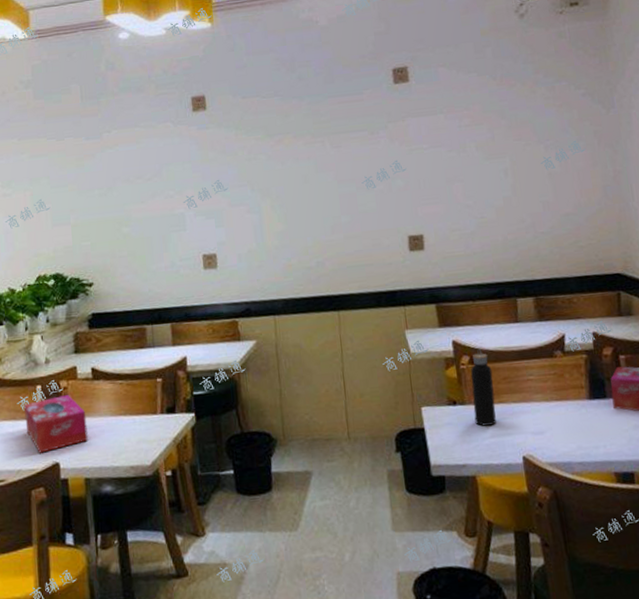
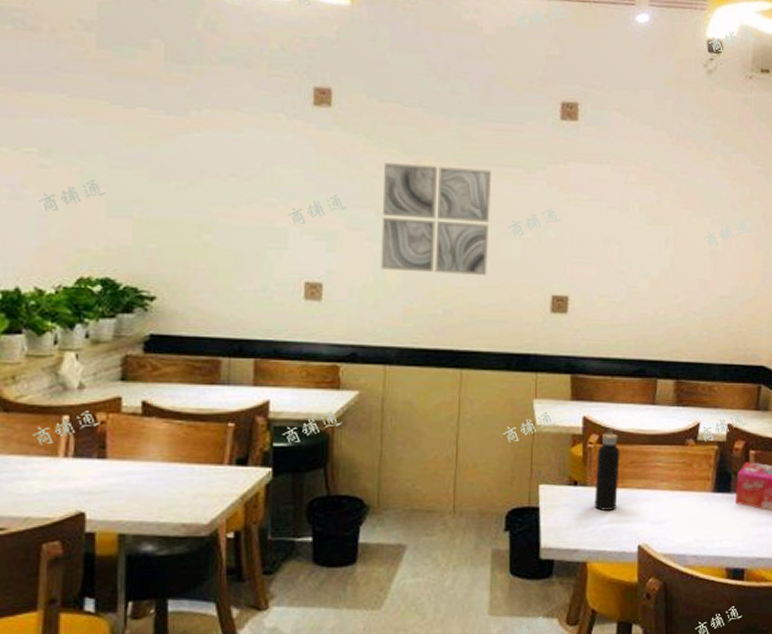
tissue box: present [24,395,88,453] -> none [42,431,129,499]
wall art: none [253,137,349,235] -> present [381,162,492,276]

